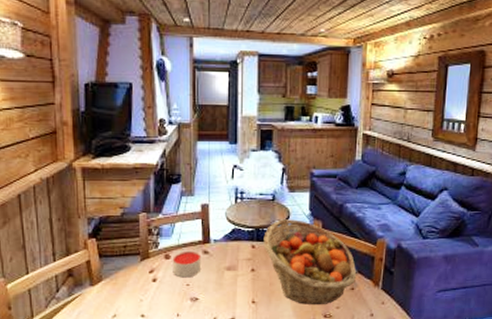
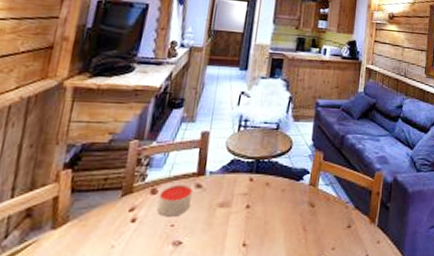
fruit basket: present [263,219,356,306] -> none [262,150,354,247]

